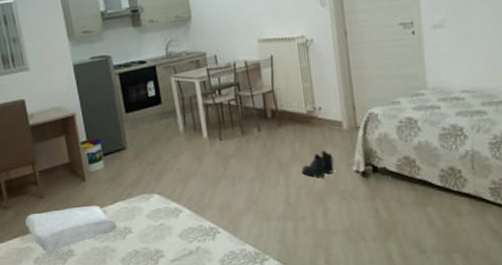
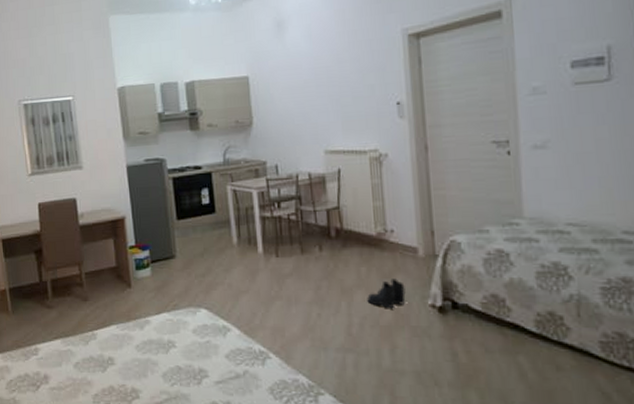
soap bar: present [25,205,117,253] -> none [68,314,161,359]

